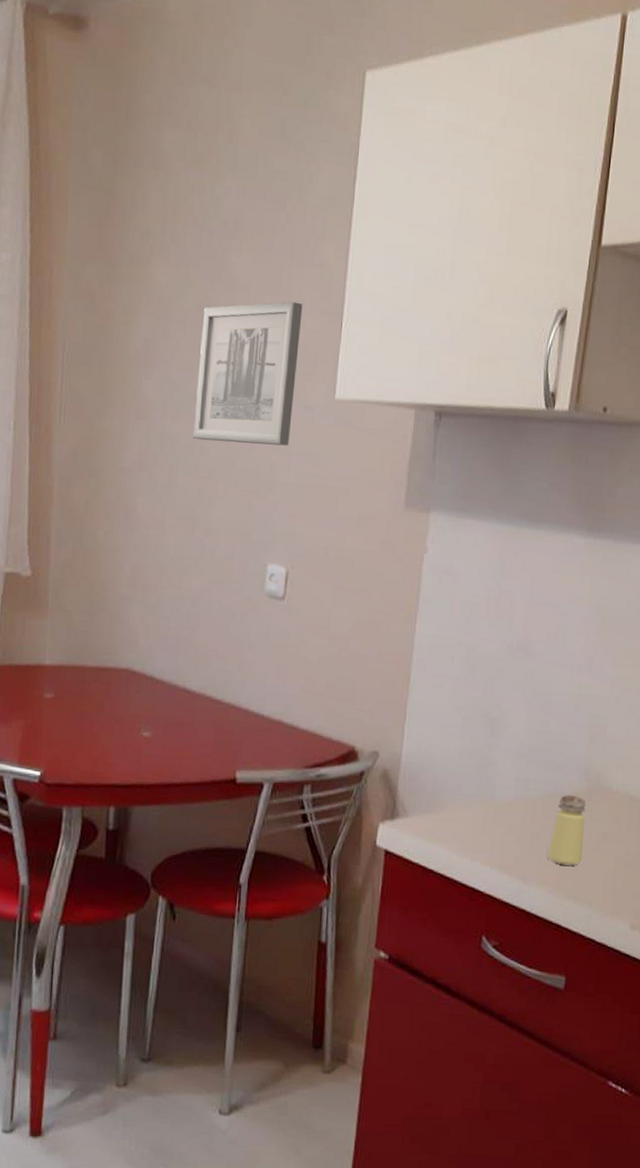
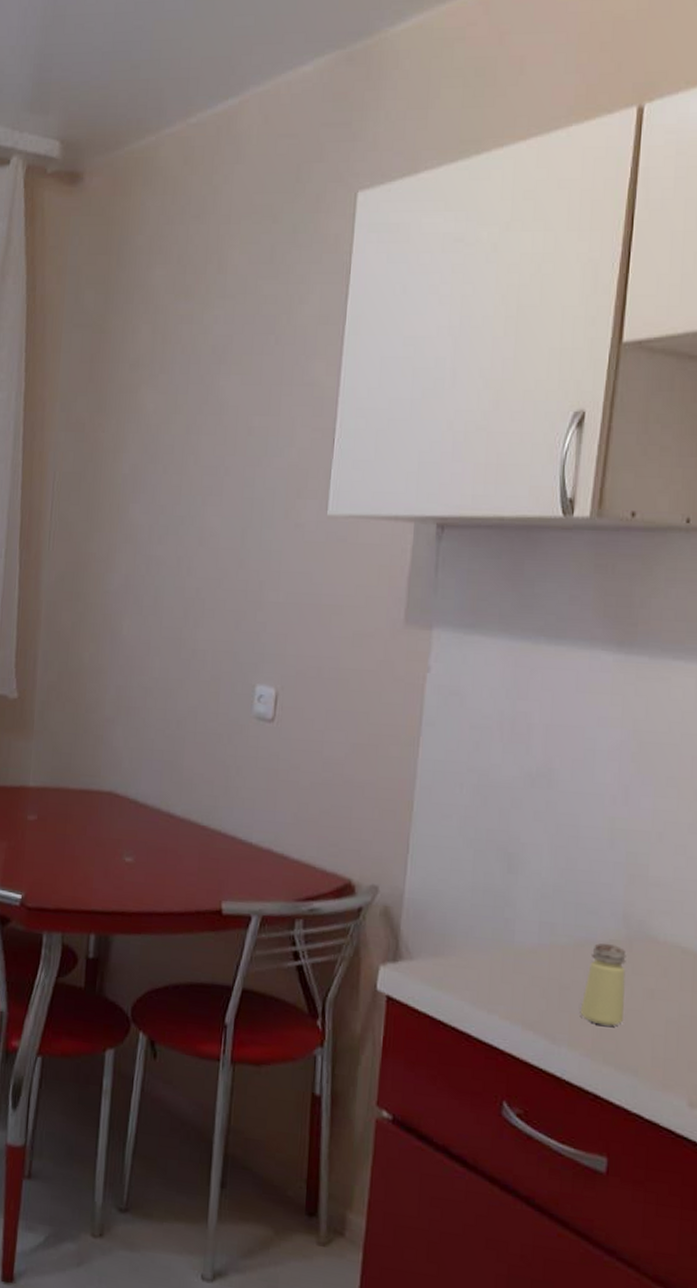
wall art: present [193,301,303,446] -> none [179,420,293,564]

